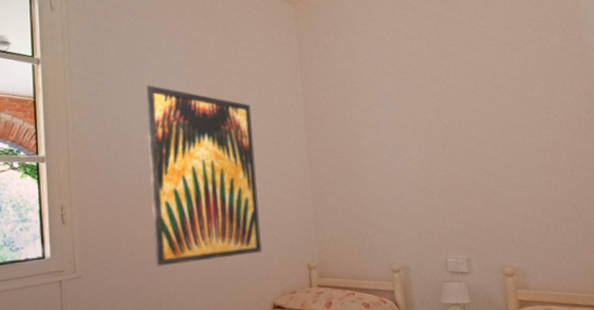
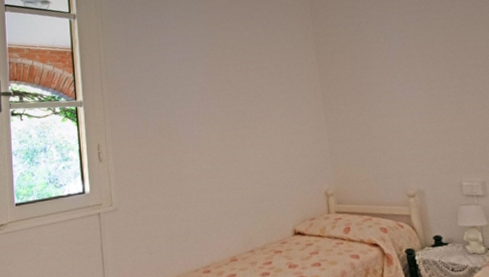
wall art: present [145,85,262,267] -> none [168,31,281,198]

